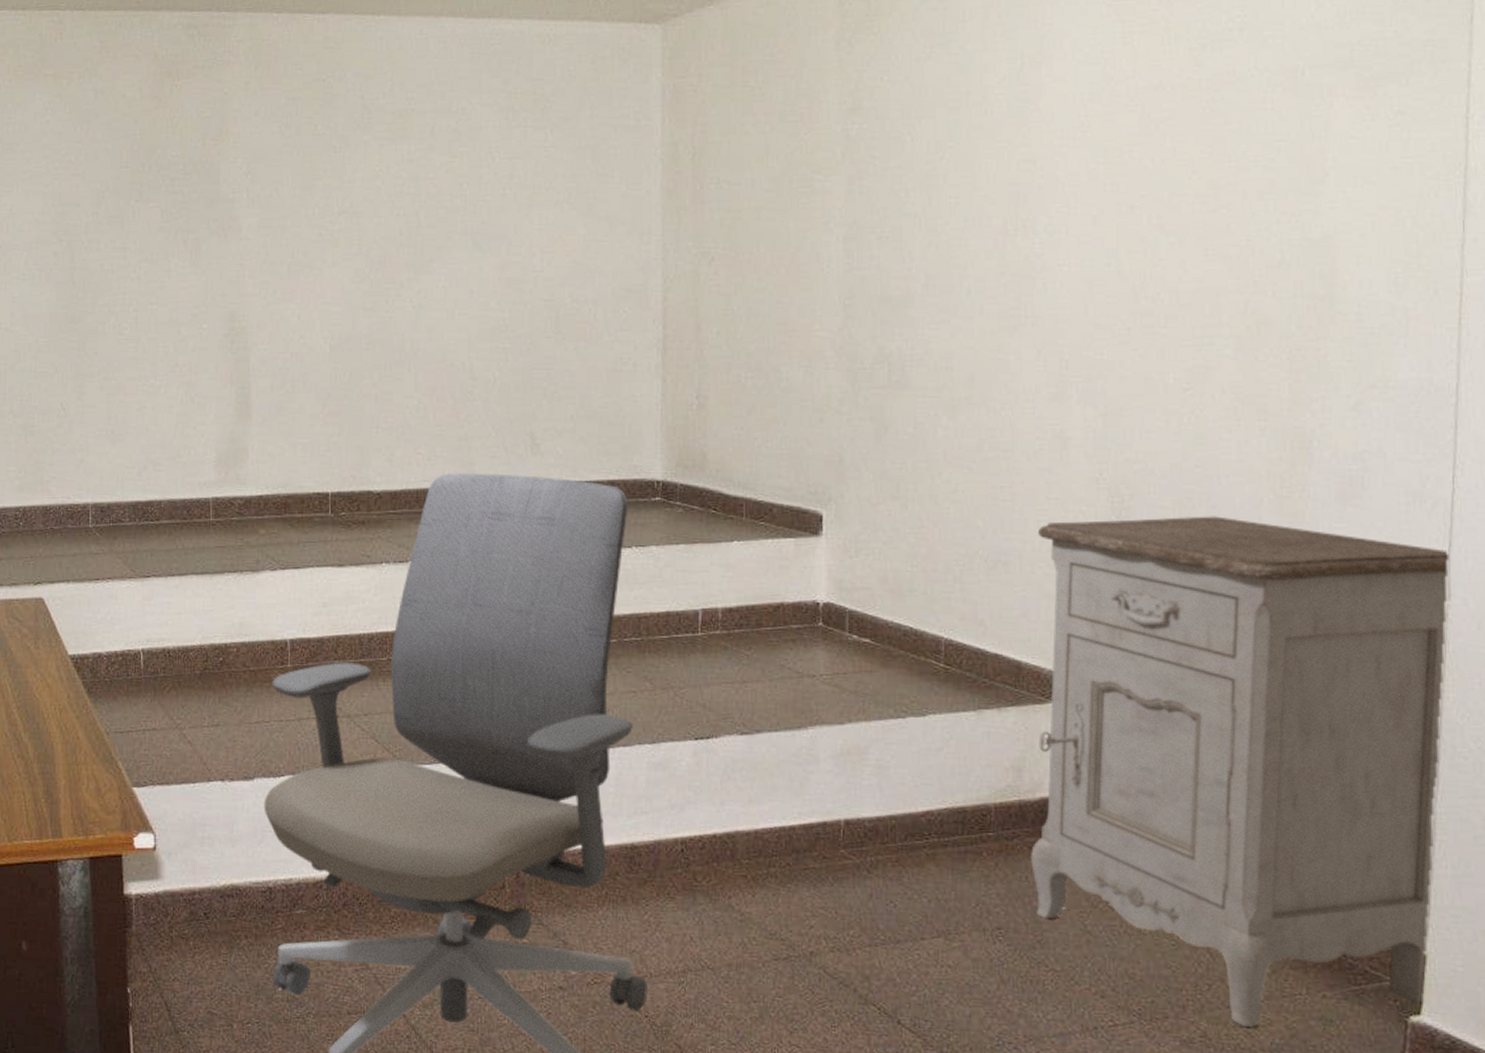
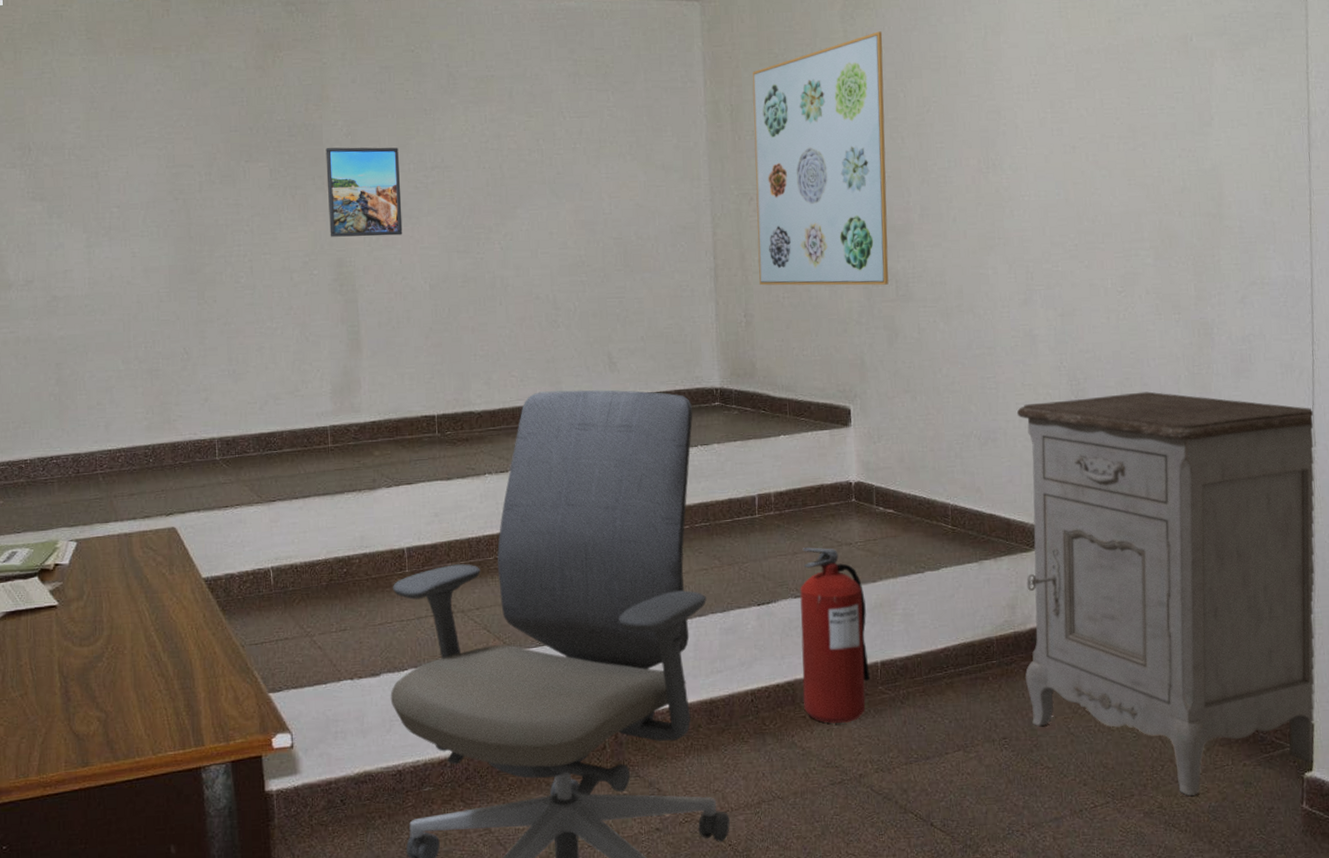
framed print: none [222,188,303,289] -> present [325,147,403,237]
wall art: none [716,61,888,368] -> present [752,31,889,286]
fire extinguisher: none [744,675,830,888] -> present [800,546,870,723]

